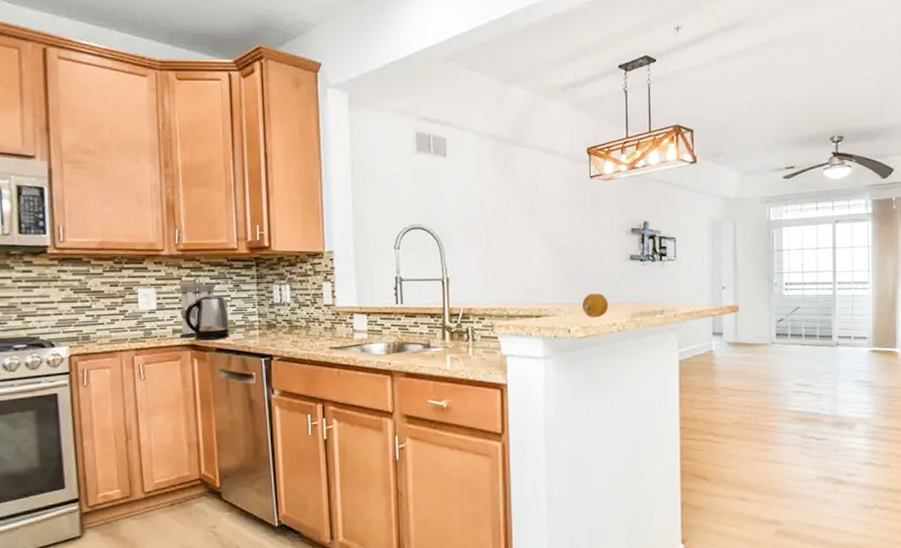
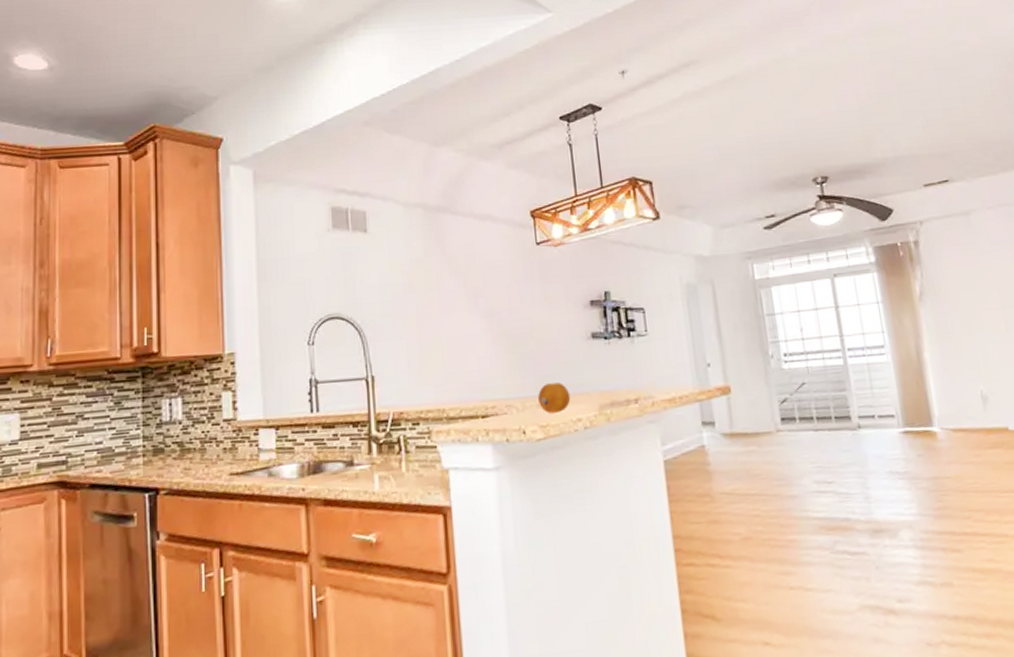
spice rack: present [179,276,215,339] -> none [45,394,91,475]
kettle: present [185,295,230,341] -> none [53,417,107,476]

